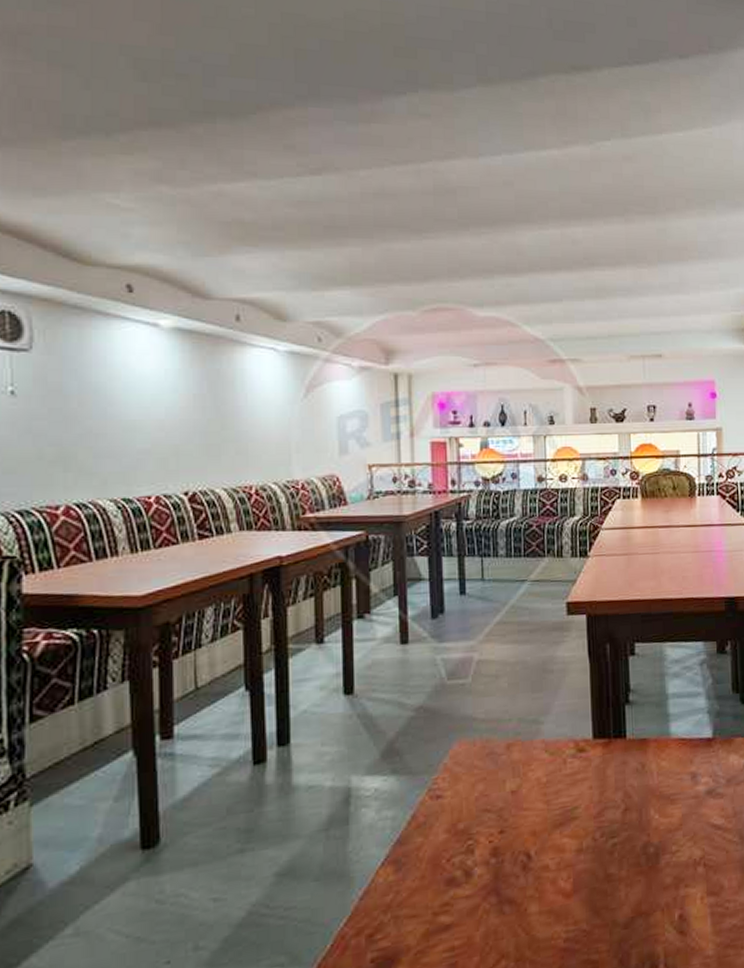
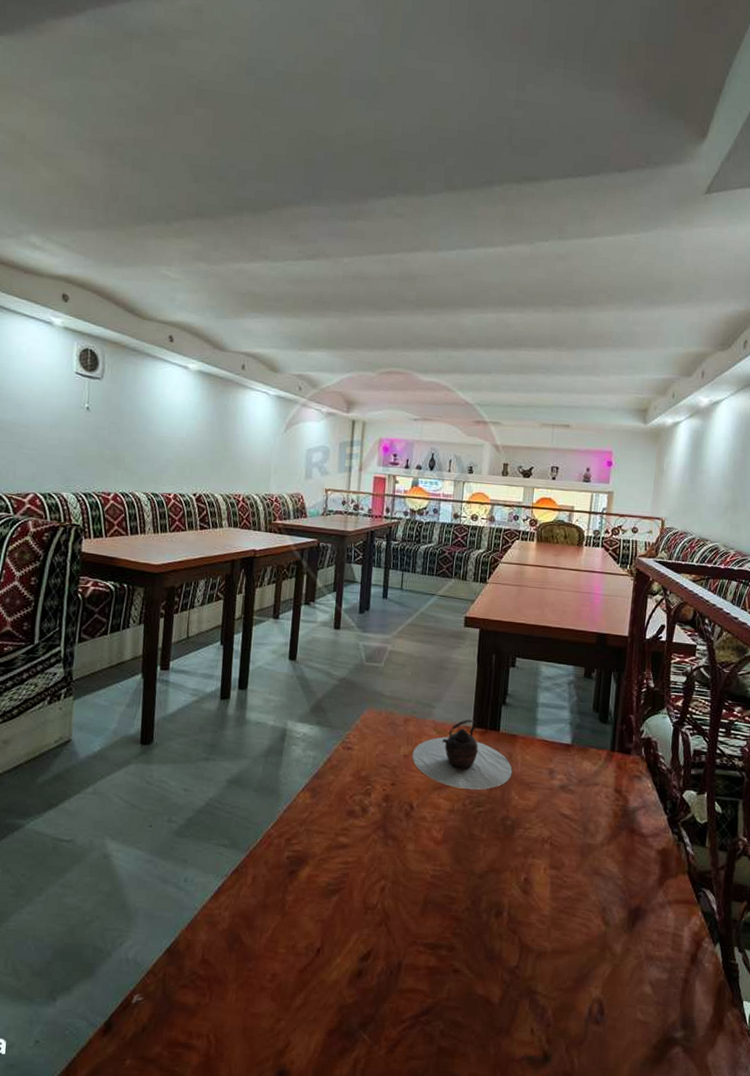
teapot: none [521,729,648,820] -> present [412,719,513,790]

